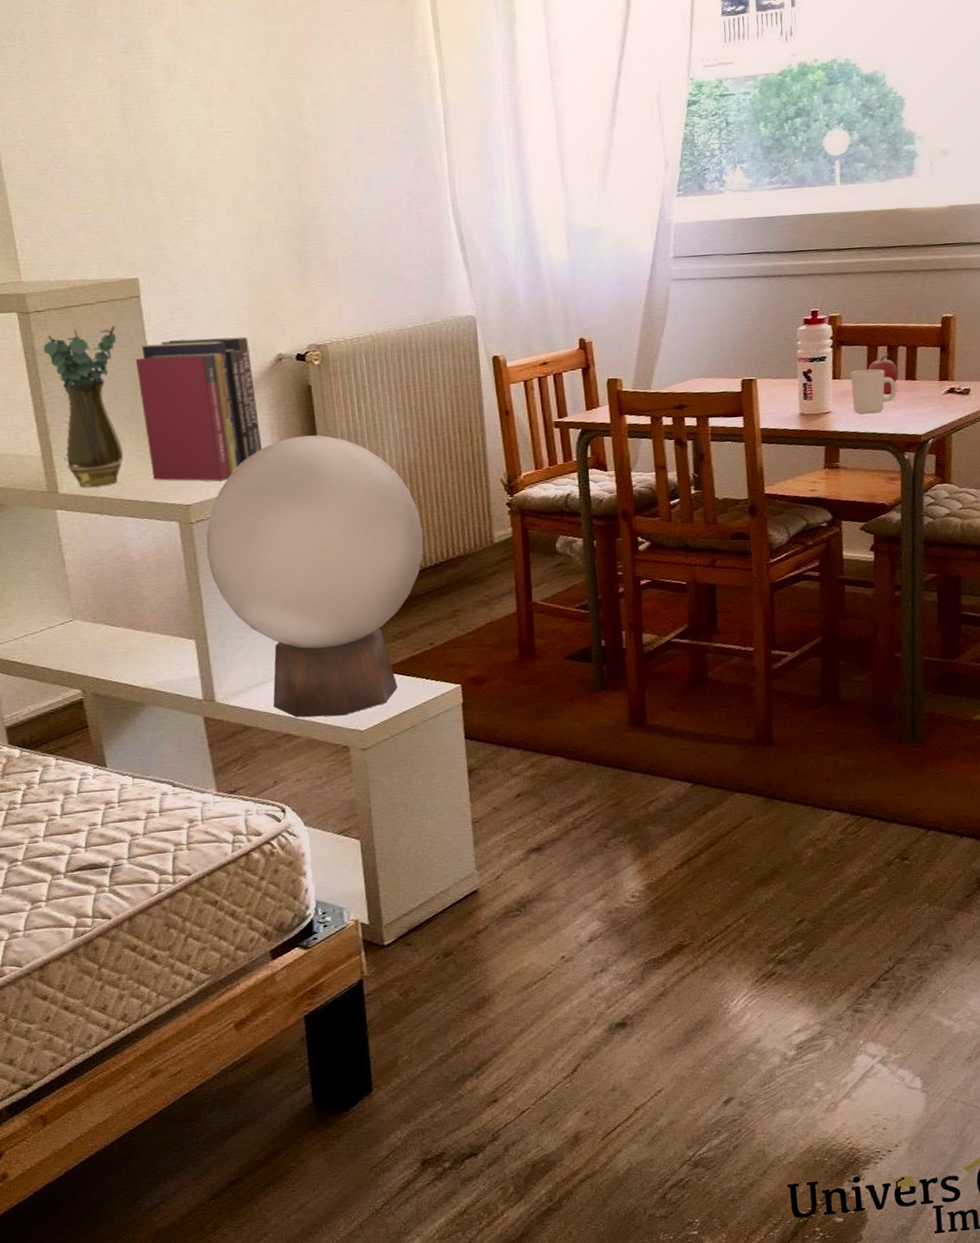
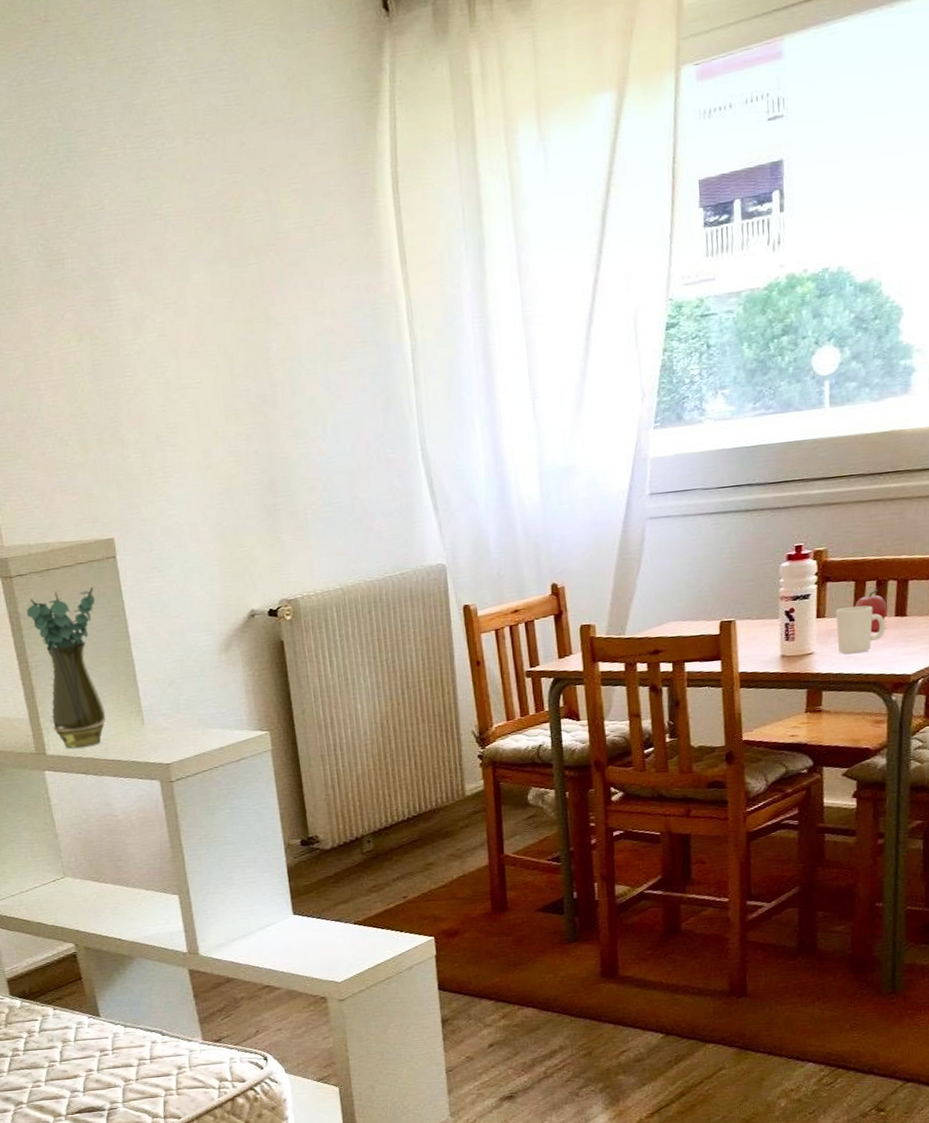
books: present [135,336,262,481] -> none [113,593,237,740]
table lamp: present [206,435,424,717] -> none [186,690,396,970]

